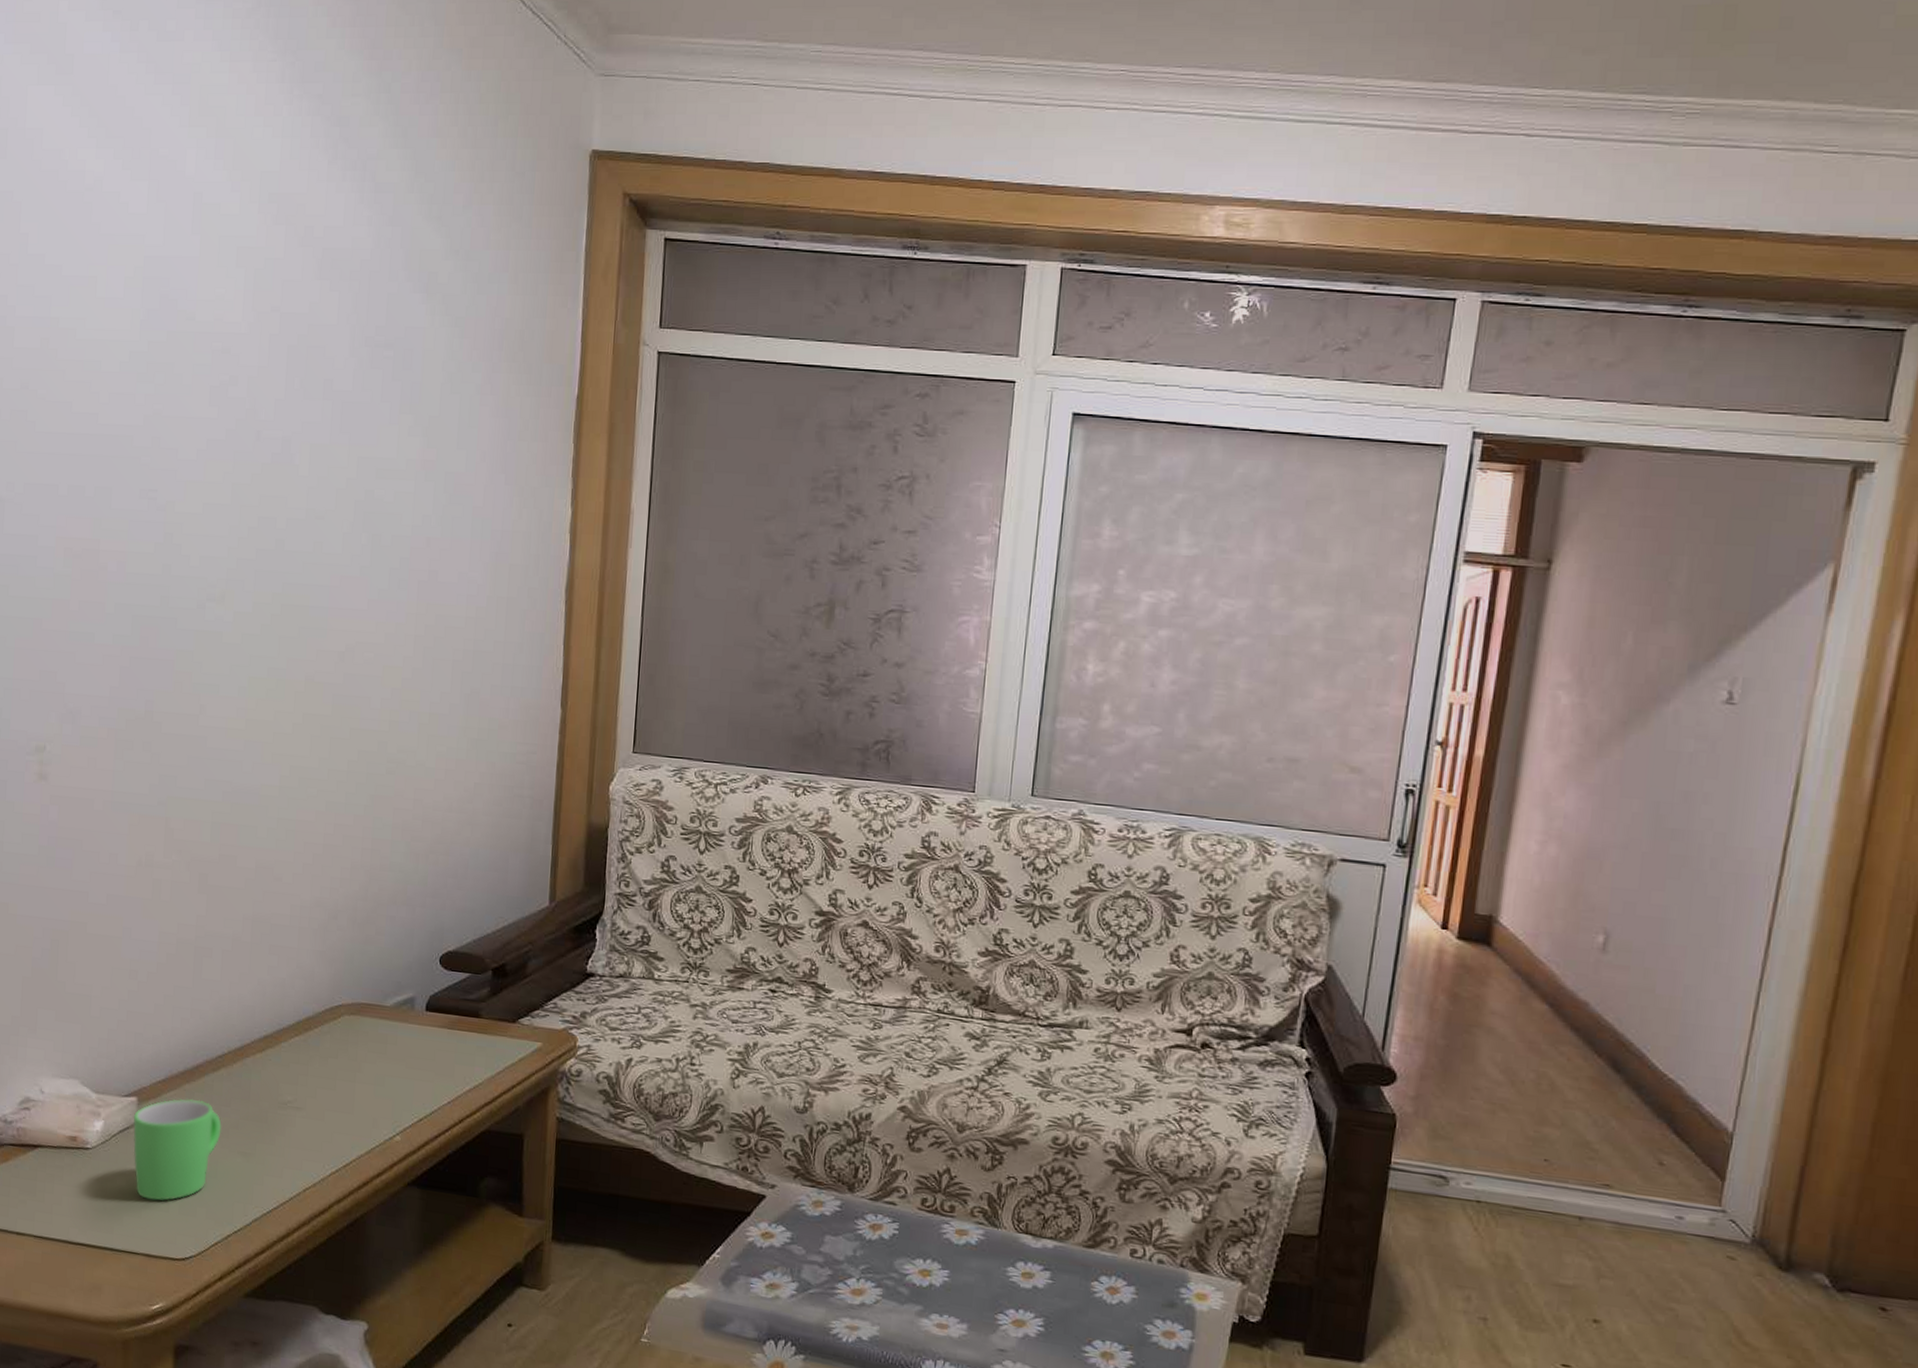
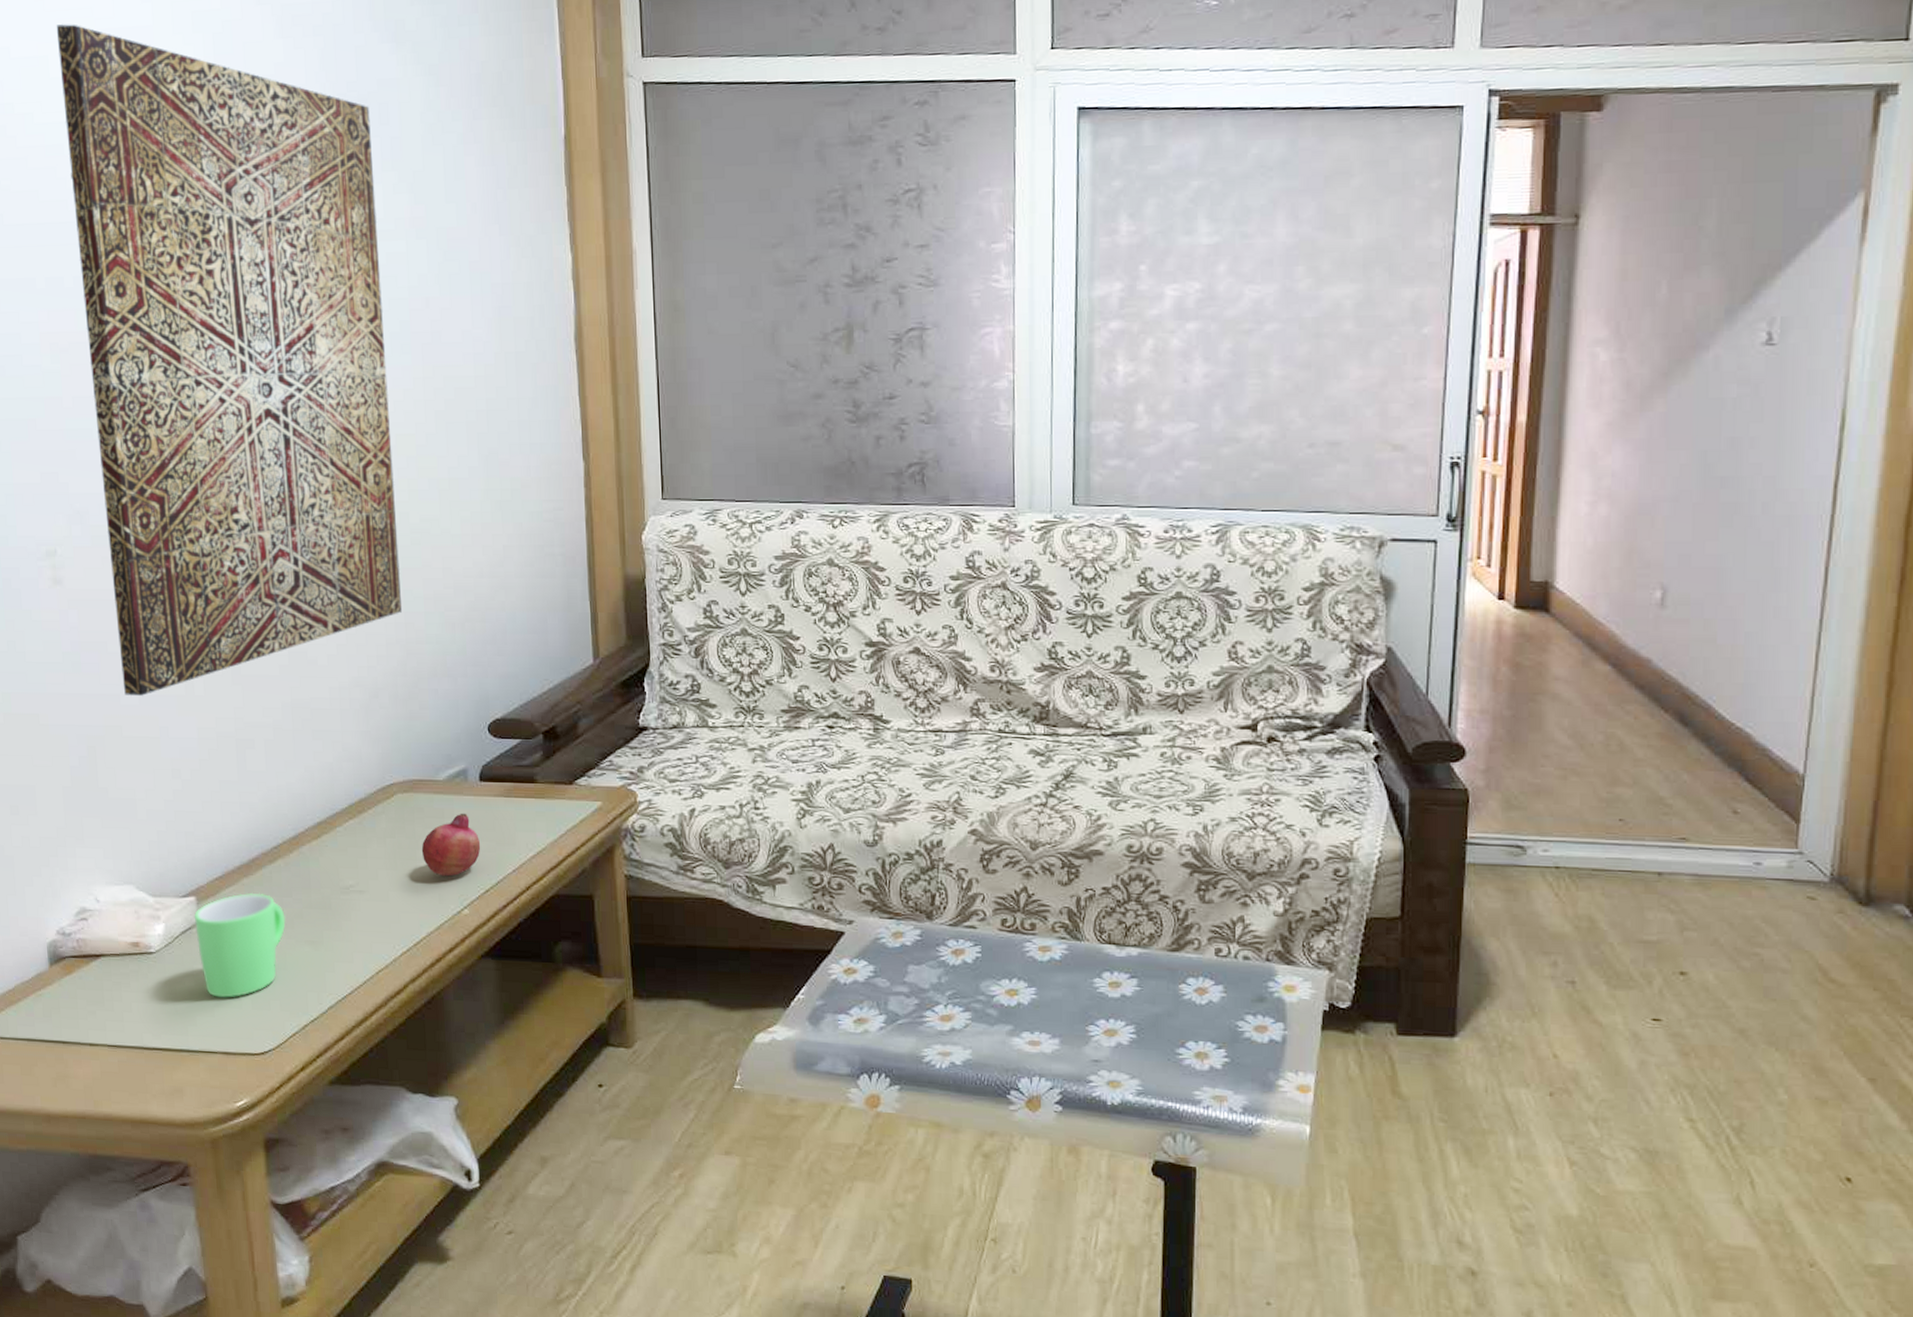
wall art: none [93,248,395,896] -> present [56,24,402,696]
fruit: none [361,1040,420,1102] -> present [421,813,481,877]

